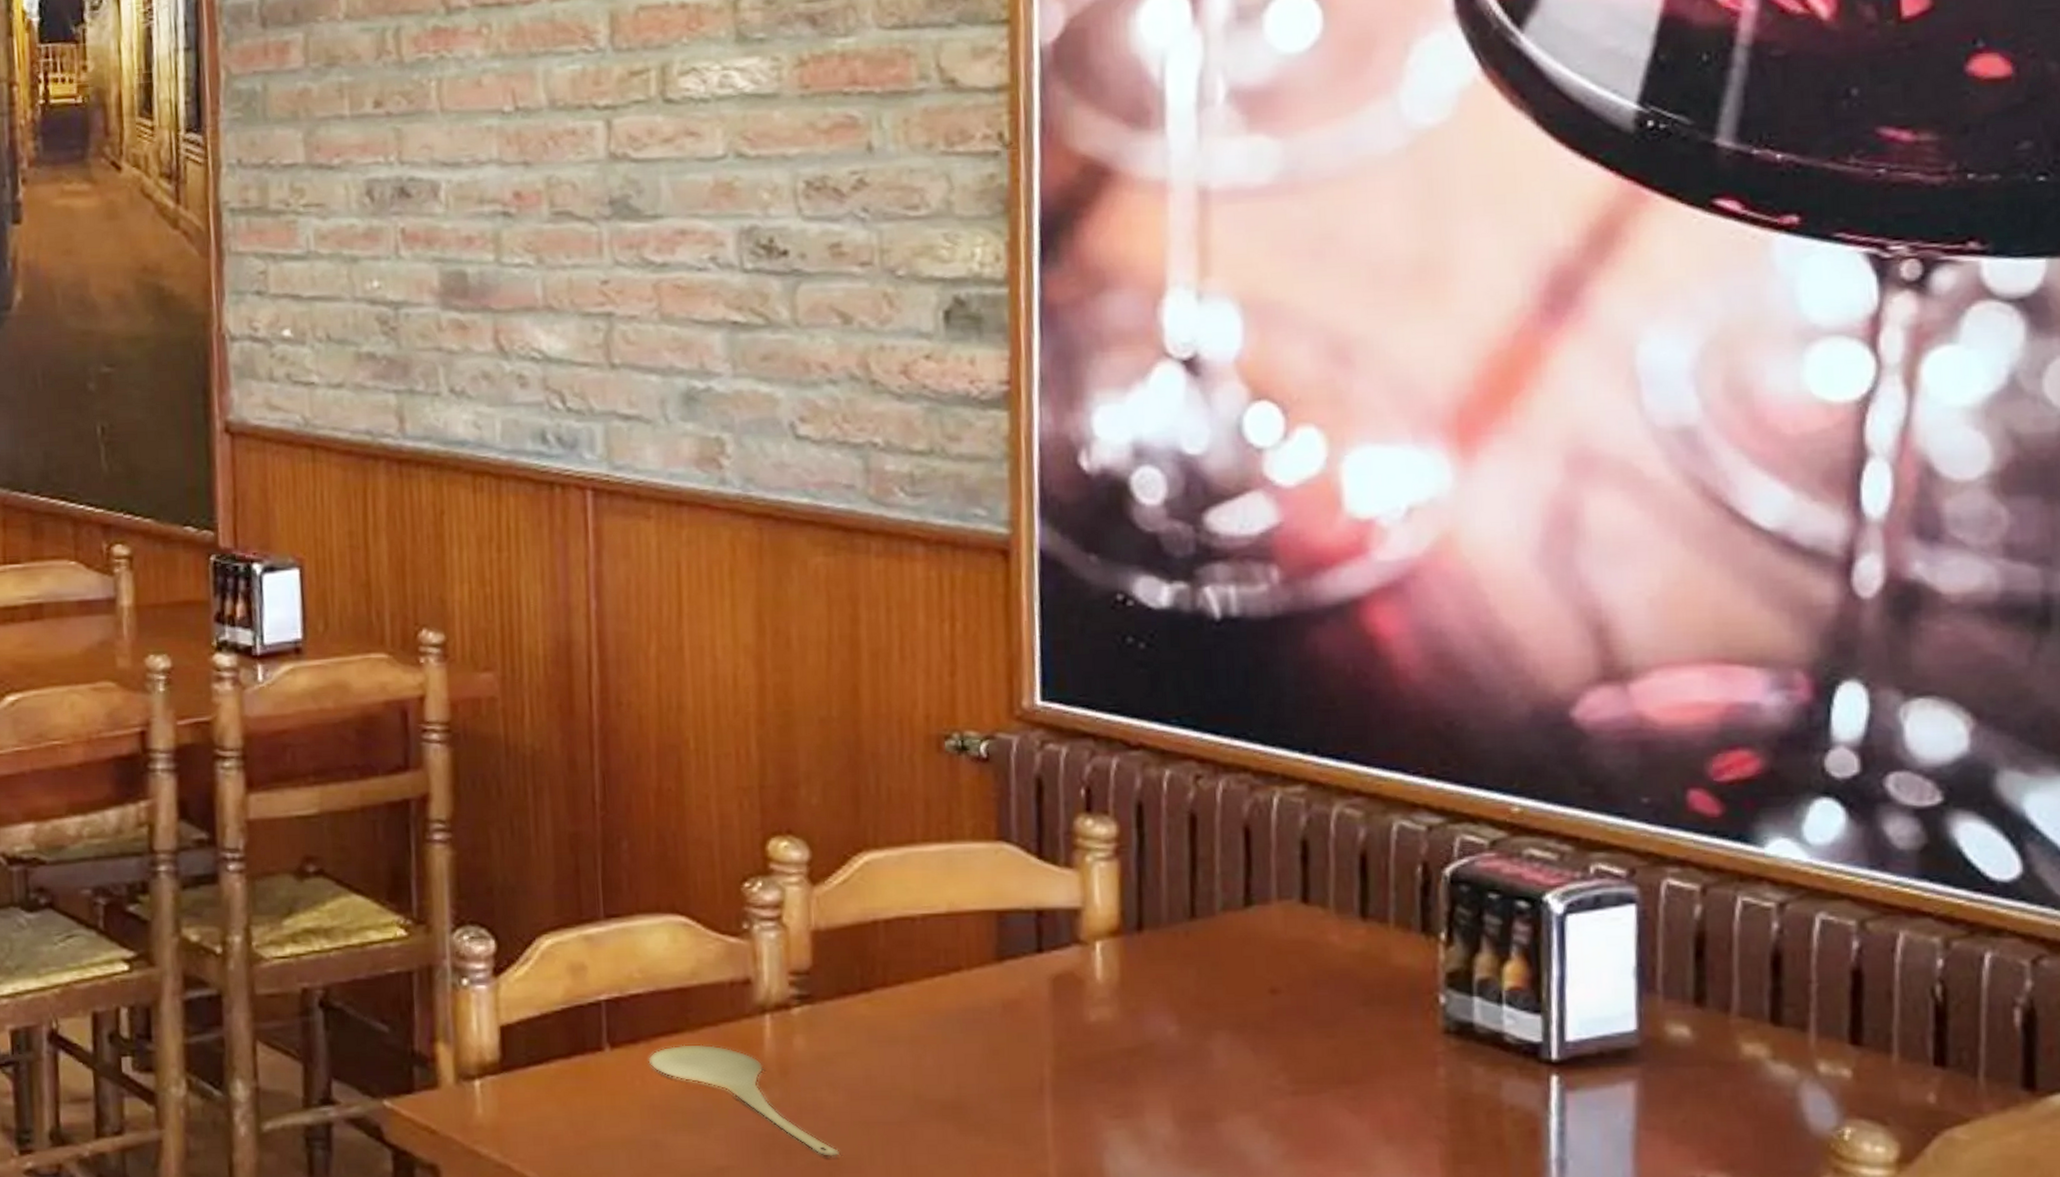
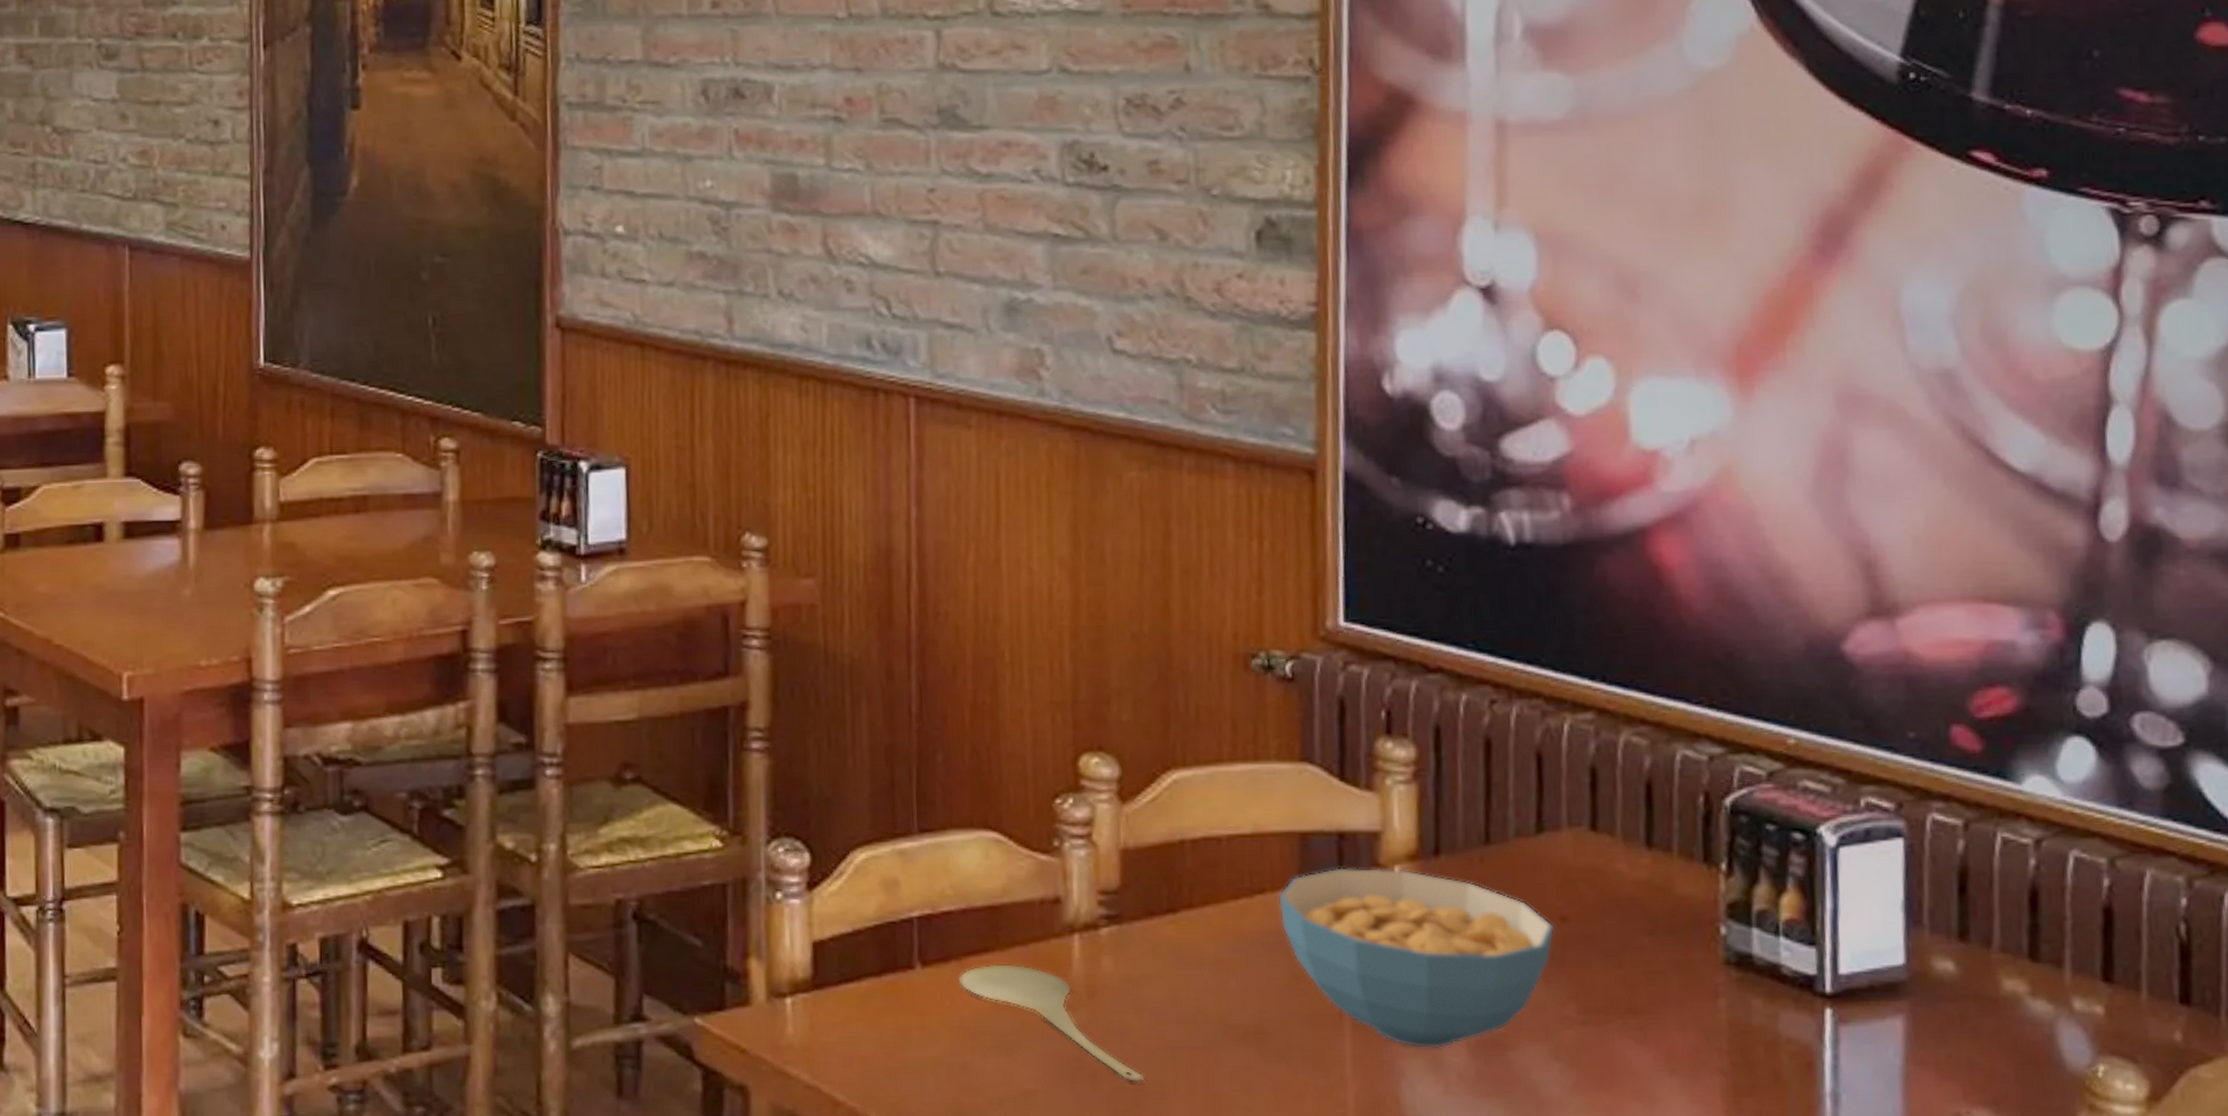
cereal bowl: none [974,944,1264,1121] -> present [1277,867,1555,1049]

